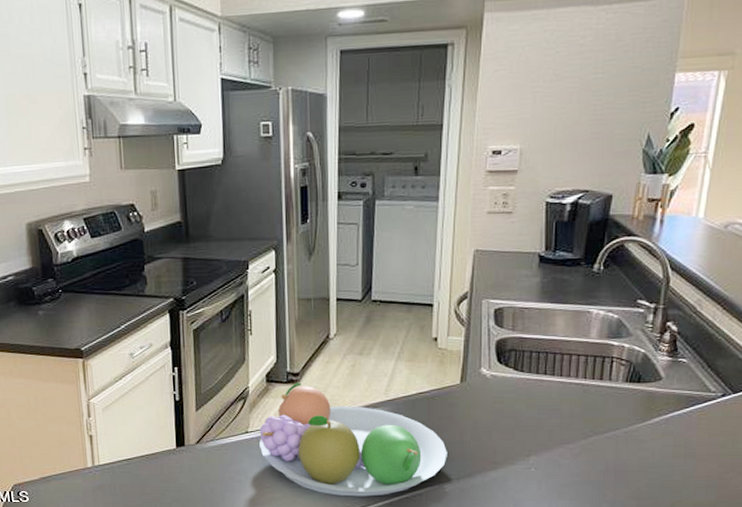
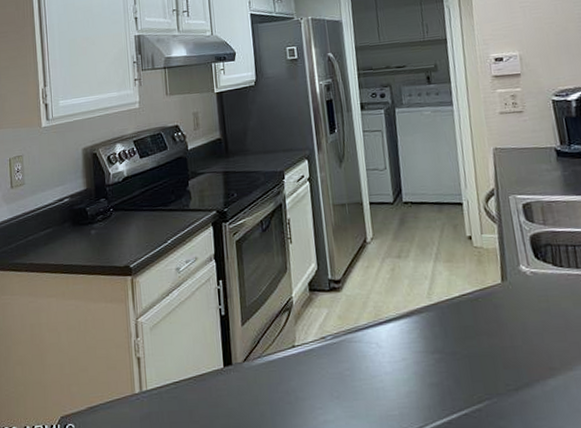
fruit bowl: present [259,382,447,497] -> none [306,290,501,416]

